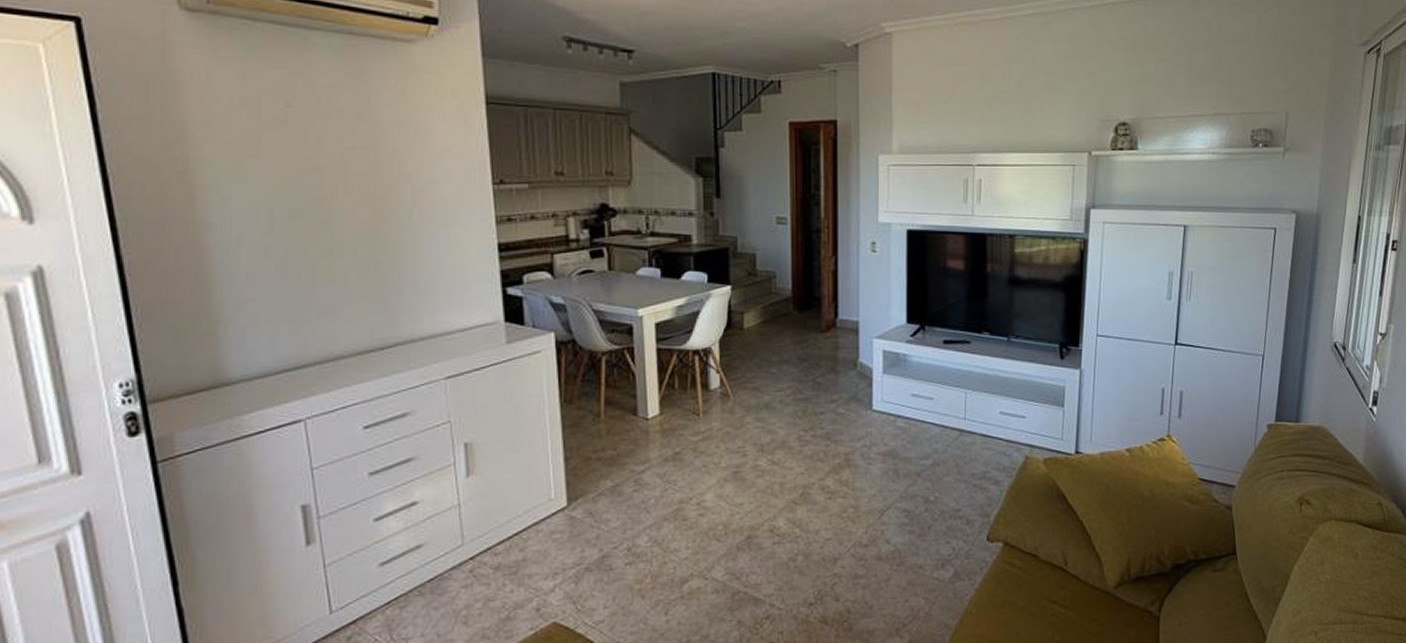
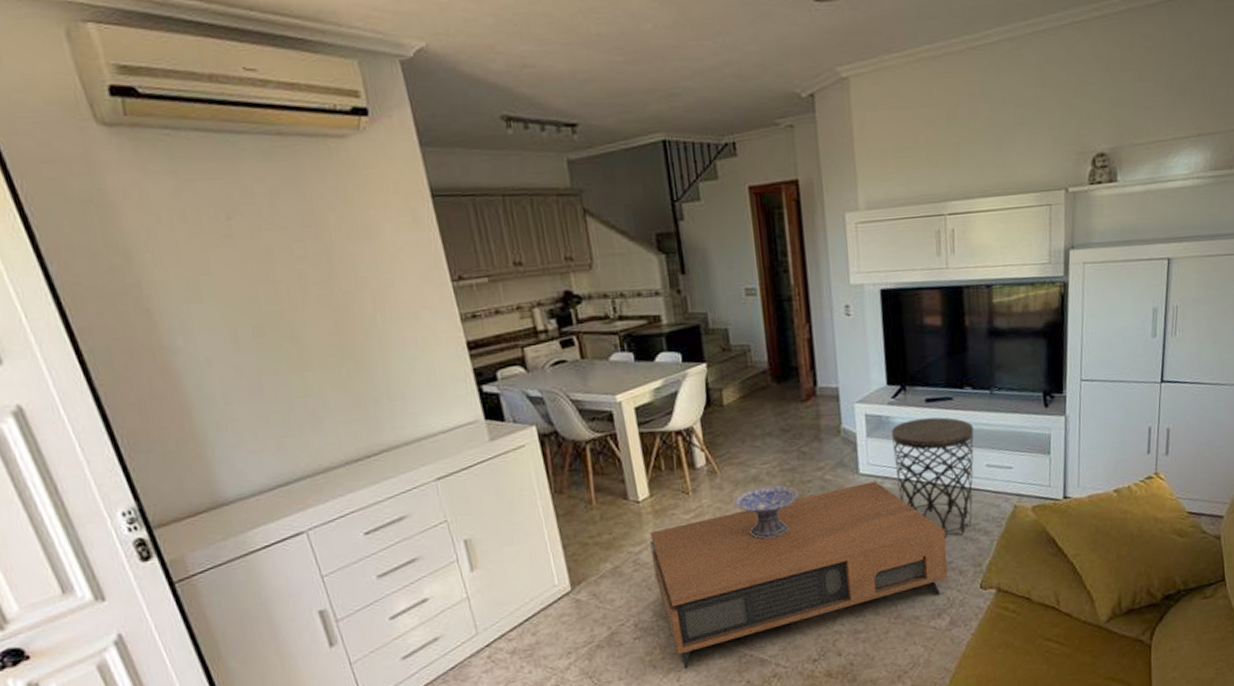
coffee table: none [654,419,955,602] -> present [649,481,948,669]
decorative bowl: none [742,414,810,469] -> present [732,485,799,539]
side table: none [907,359,990,485] -> present [891,417,974,539]

